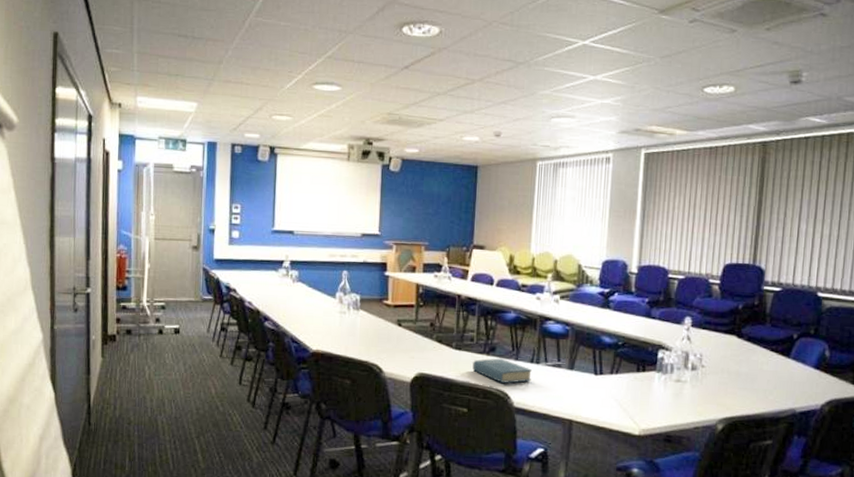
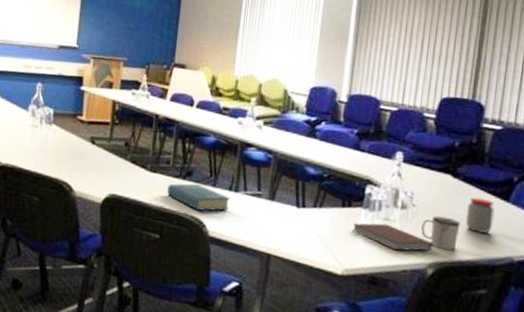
notebook: none [647,385,722,410] -> present [353,223,433,251]
mug: none [711,375,747,406] -> present [421,216,461,251]
jar: none [751,355,777,388] -> present [466,197,495,233]

